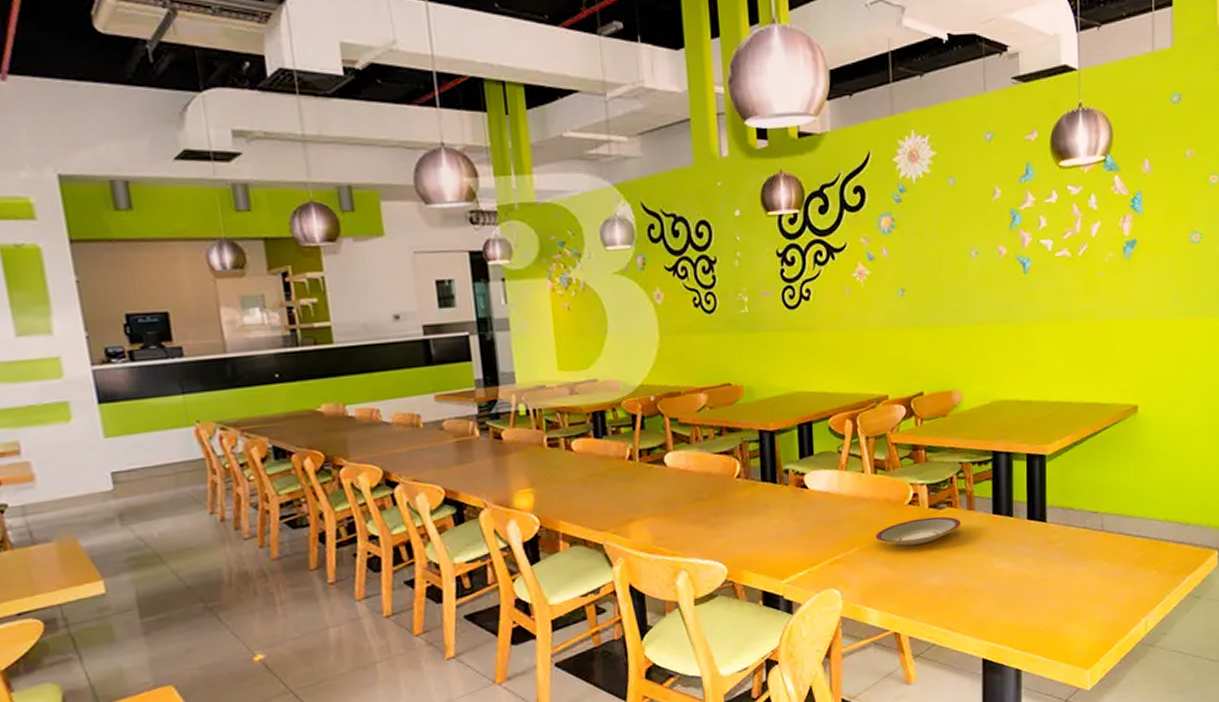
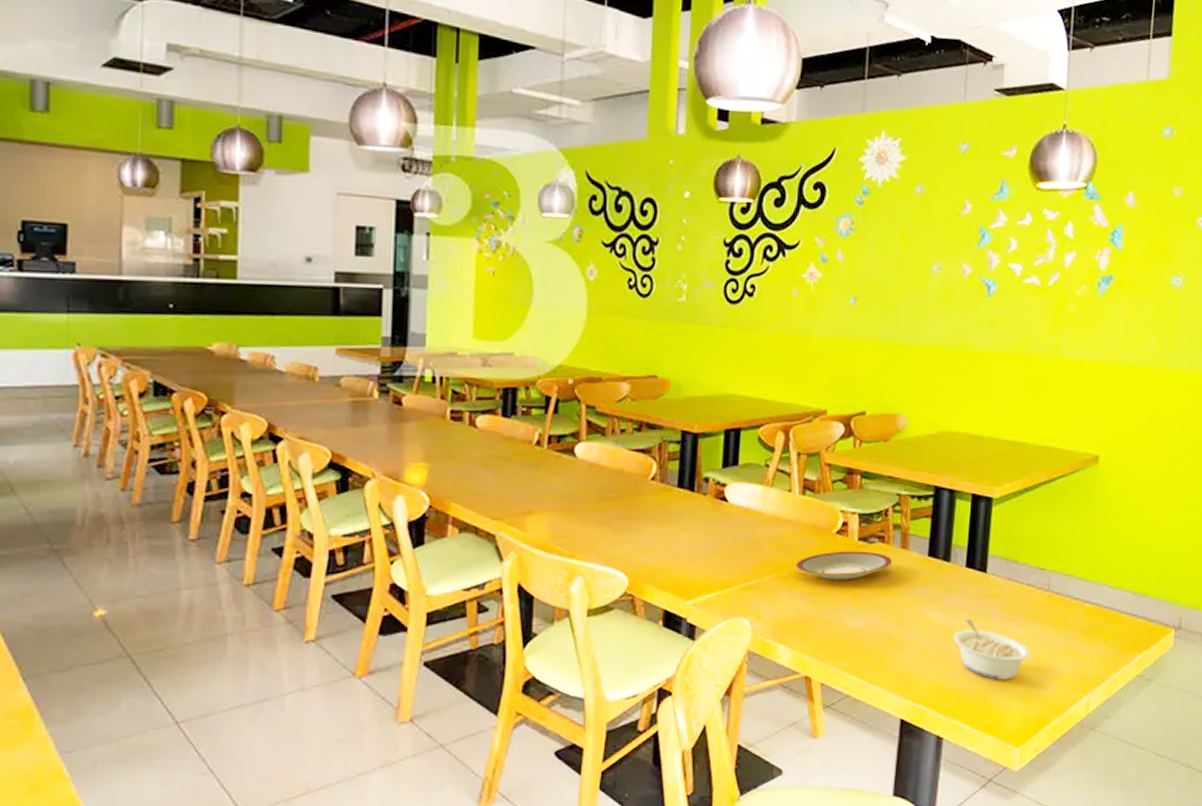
legume: none [1021,564,1092,614] -> present [952,618,1031,680]

